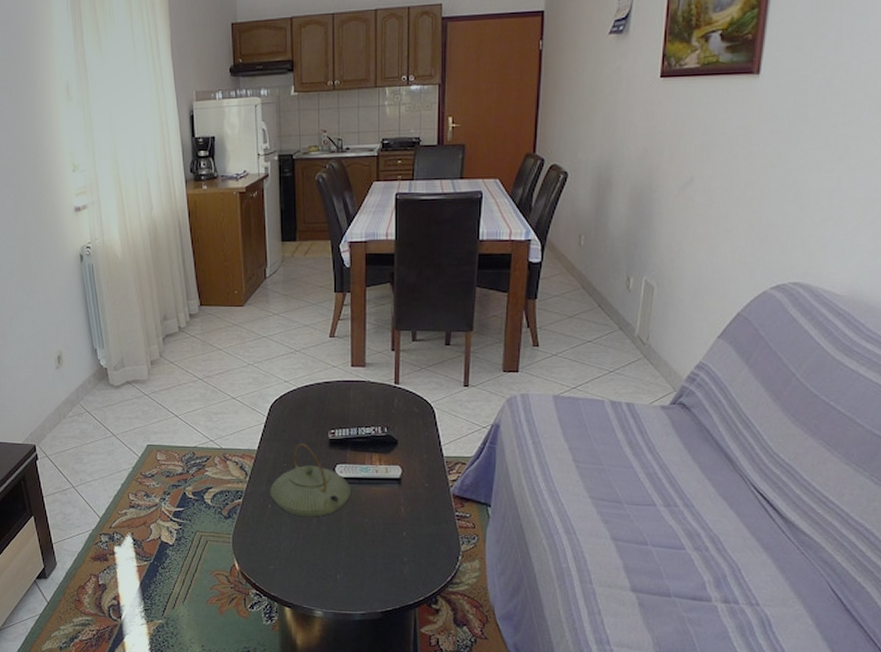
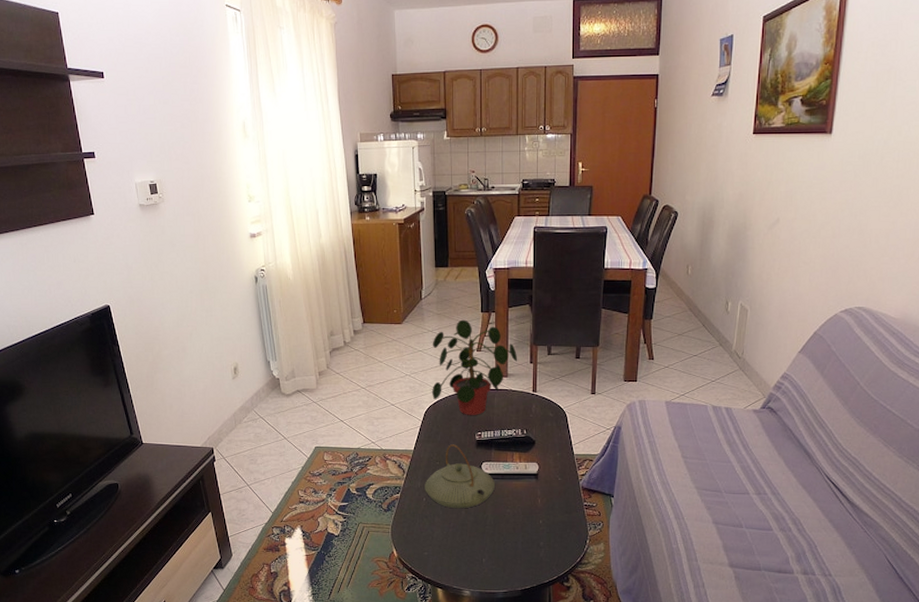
potted plant: none [278,301,377,410] -> present [432,319,518,415]

